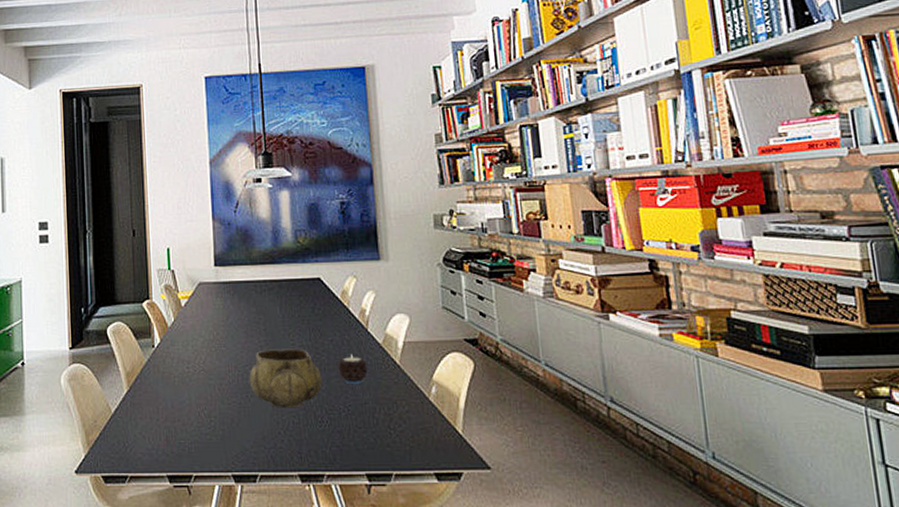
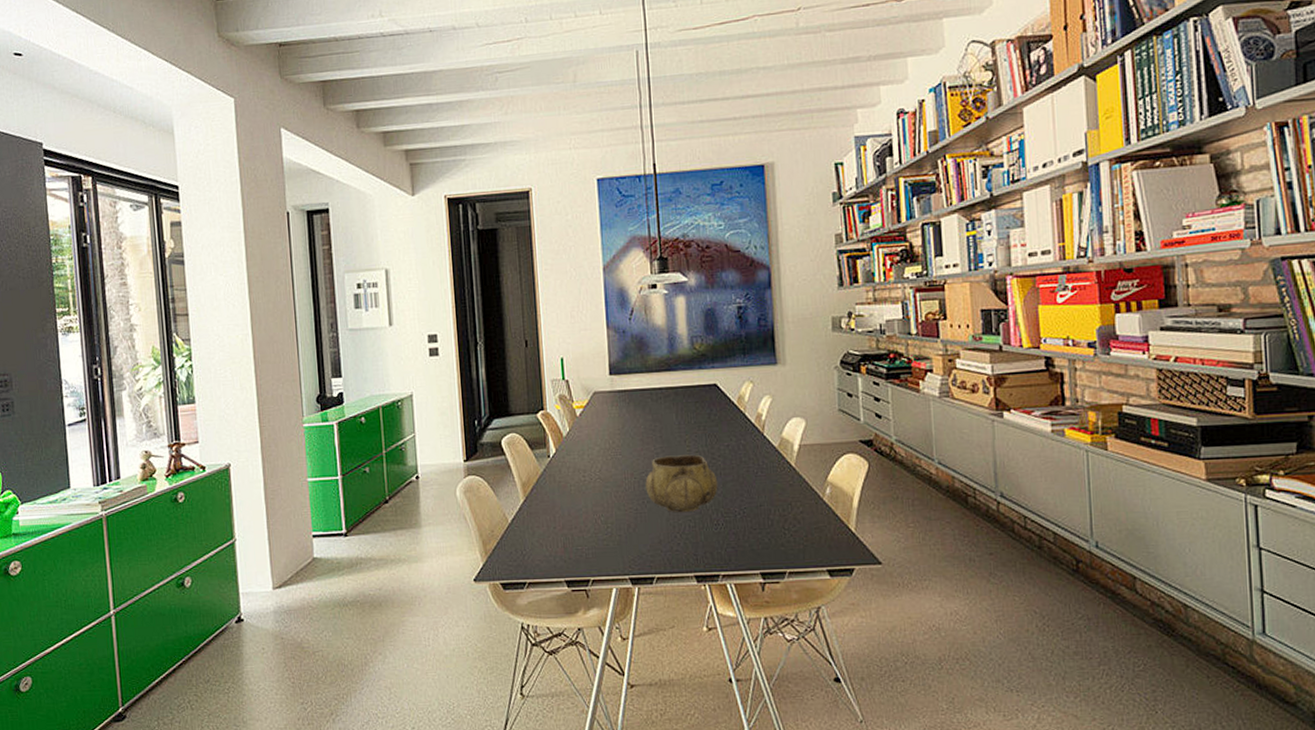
candle: present [337,354,368,385] -> none [733,458,763,488]

